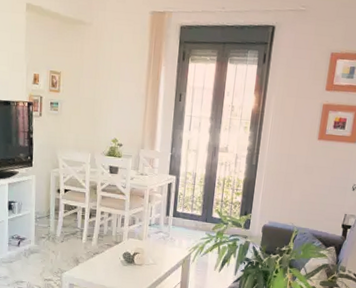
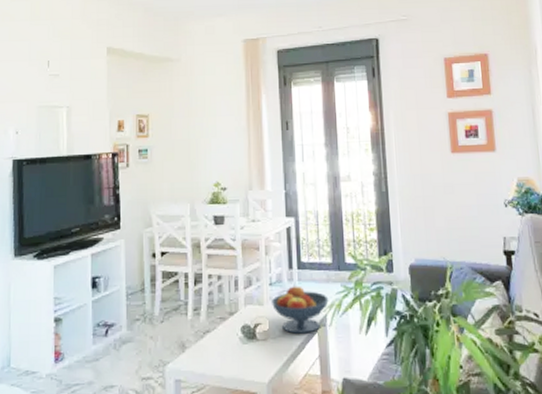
fruit bowl: none [148,228,195,265] -> present [271,284,329,334]

